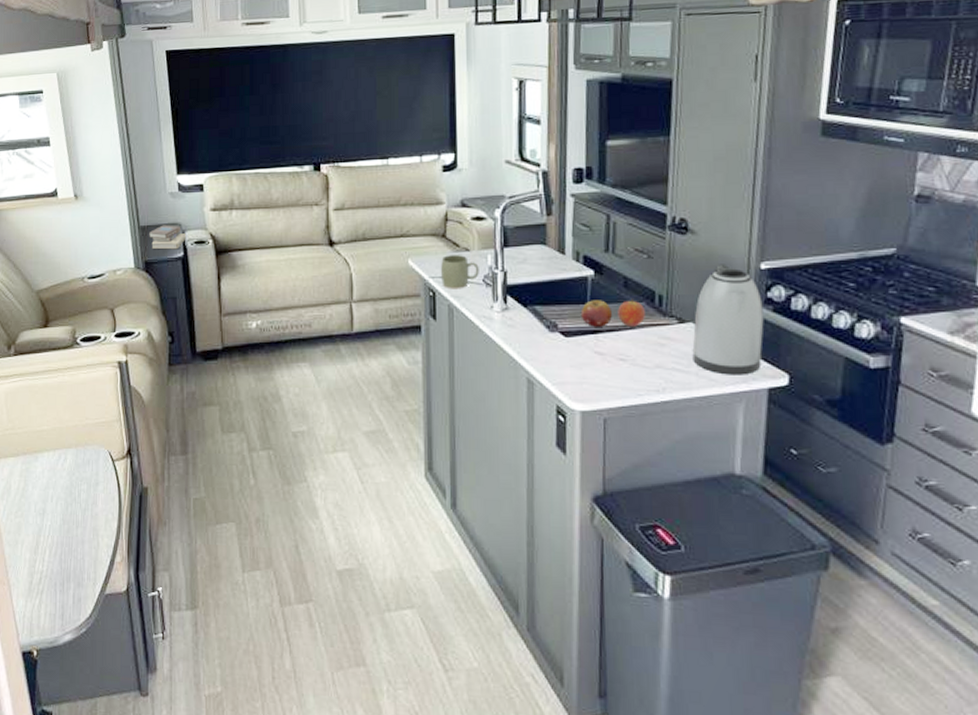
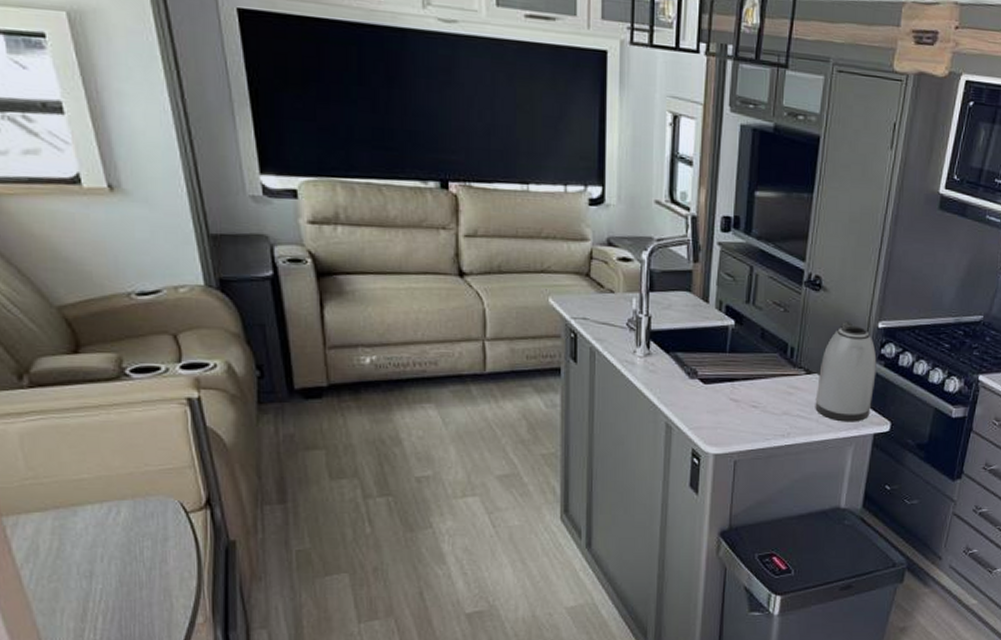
books: present [149,225,186,250] -> none [223,235,276,267]
mug: present [440,255,479,289] -> none [582,296,623,332]
fruit: present [580,300,612,327] -> none [719,349,748,375]
fruit: present [618,298,645,327] -> none [753,349,778,376]

